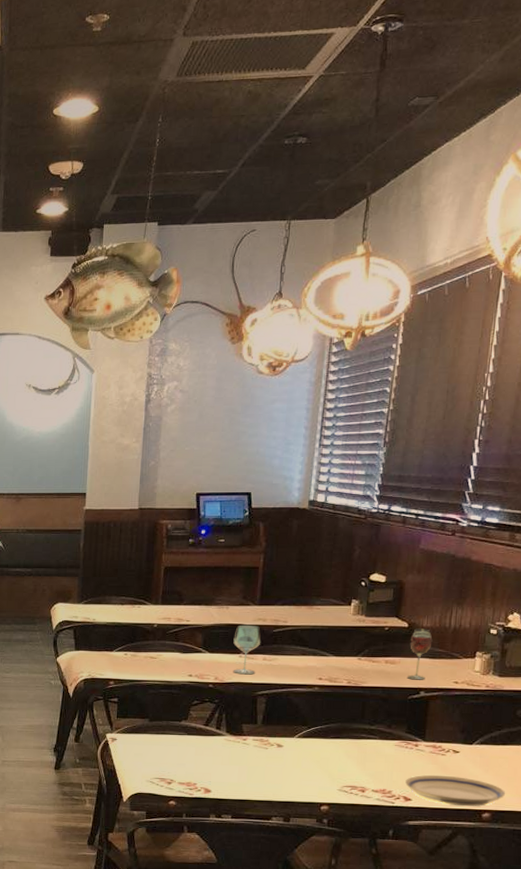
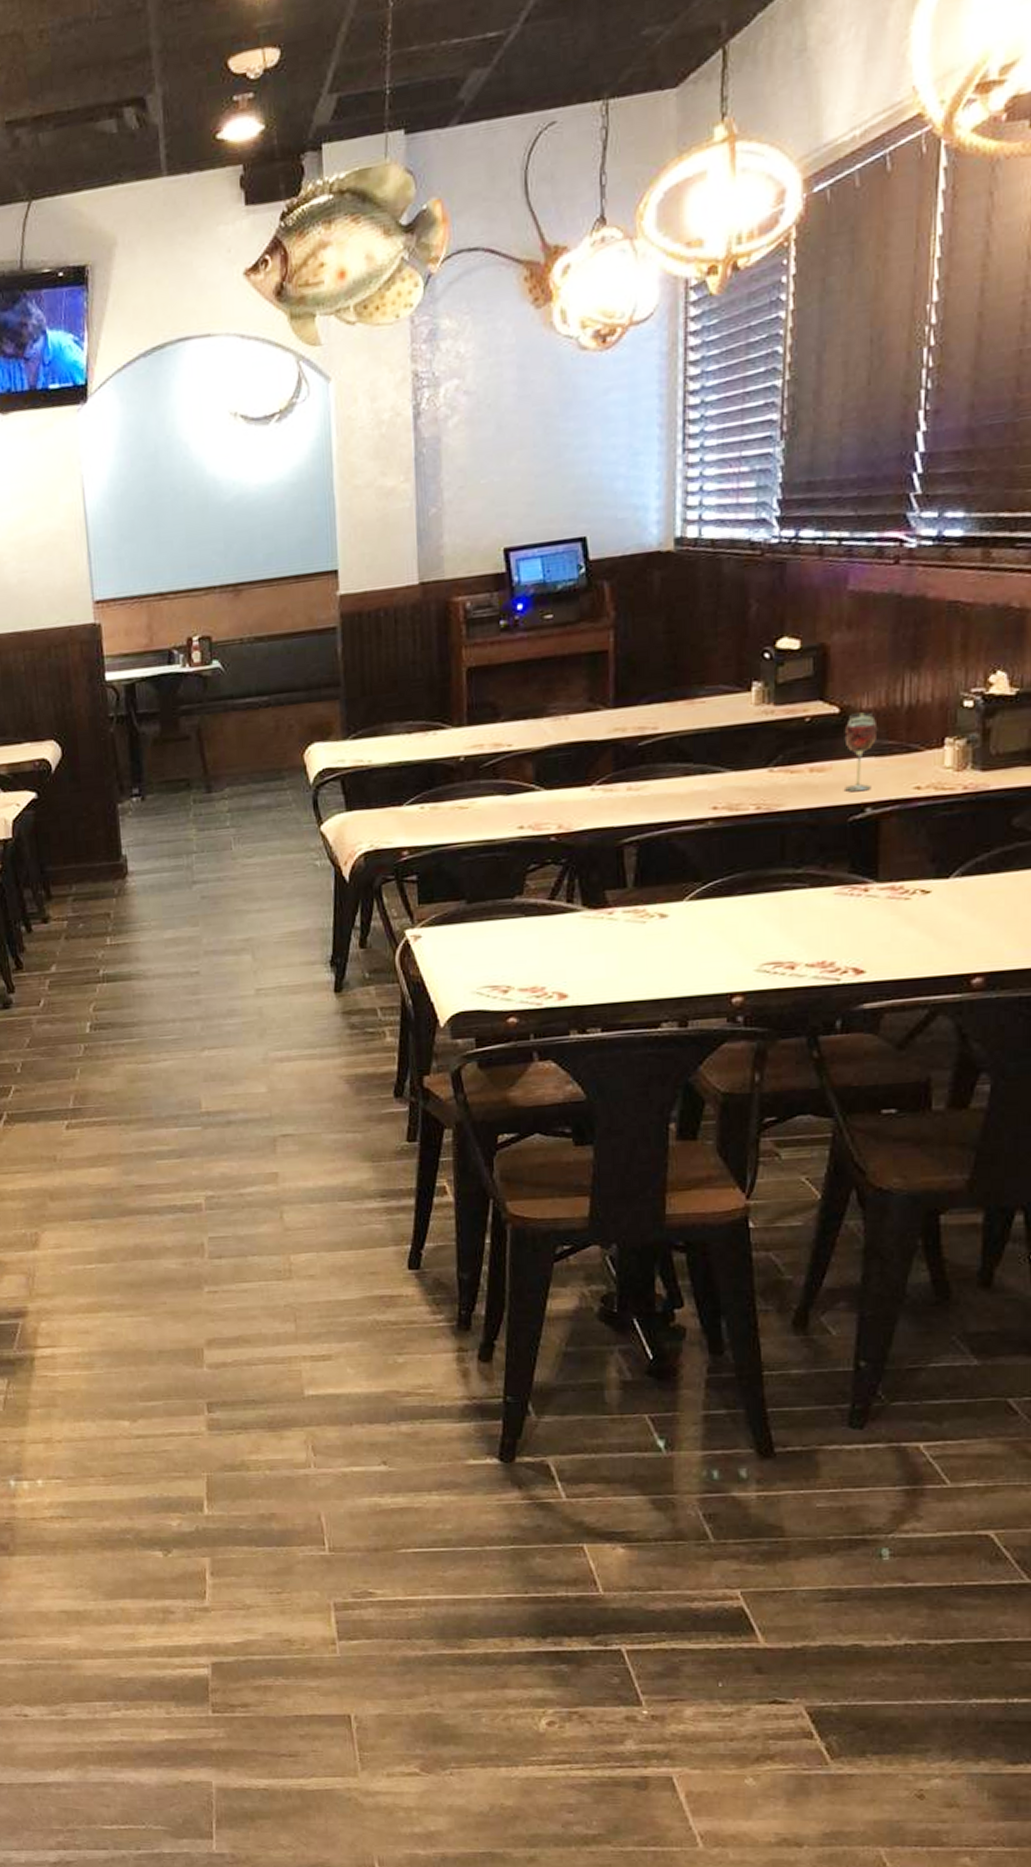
wine glass: present [233,624,261,675] -> none [580,739,622,817]
plate: present [405,774,506,806] -> none [854,928,1005,972]

